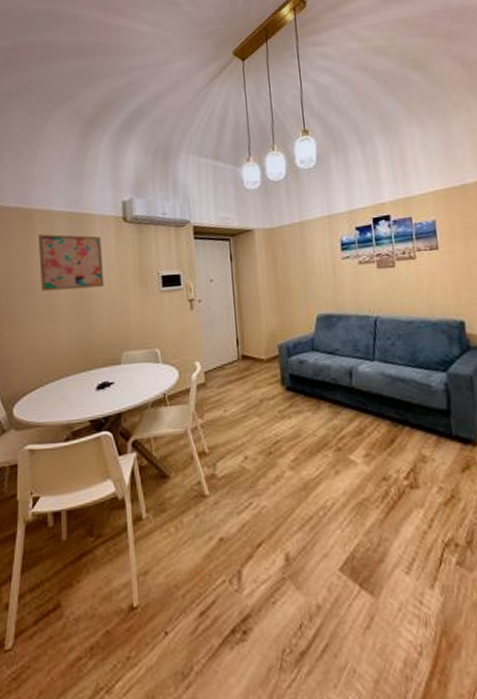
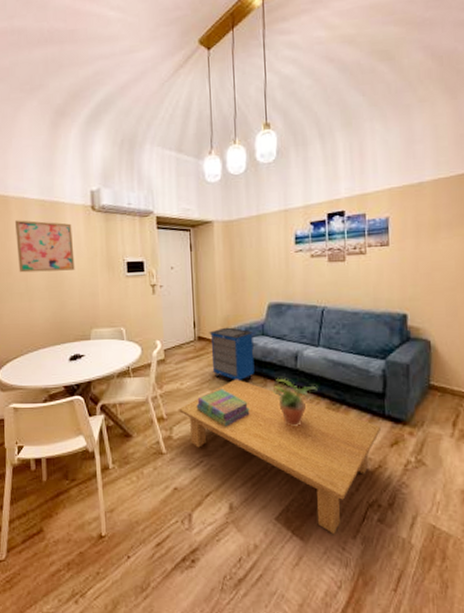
coffee table: none [223,402,450,586] -> present [179,379,382,535]
stack of books: none [242,414,304,459] -> present [196,389,250,427]
cabinet: none [254,343,306,405] -> present [209,327,255,381]
potted plant: none [327,398,377,455] -> present [272,378,317,427]

